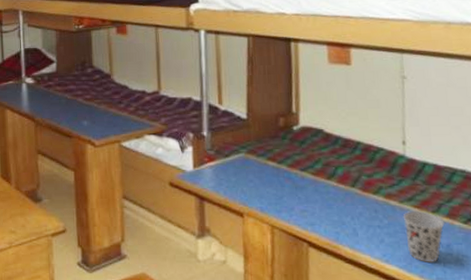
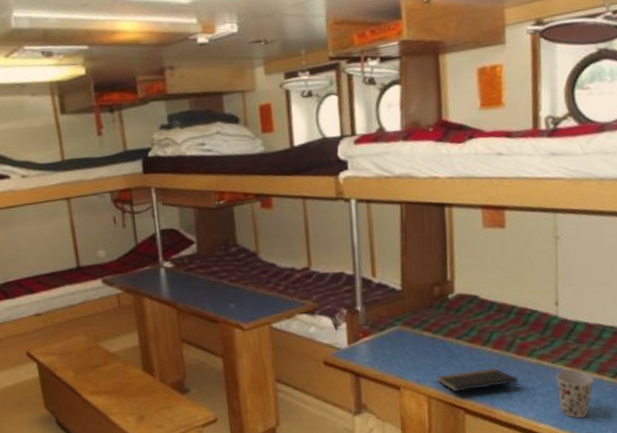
notepad: none [280,202,365,226] -> present [436,367,520,392]

